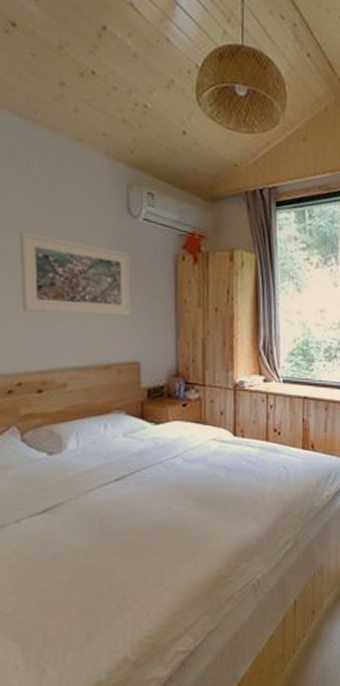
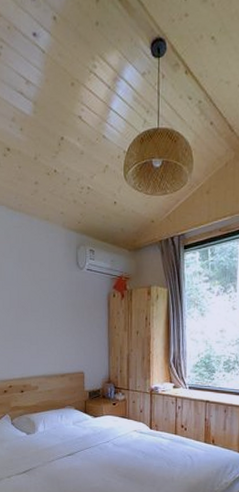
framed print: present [19,231,131,316] -> none [11,285,79,339]

